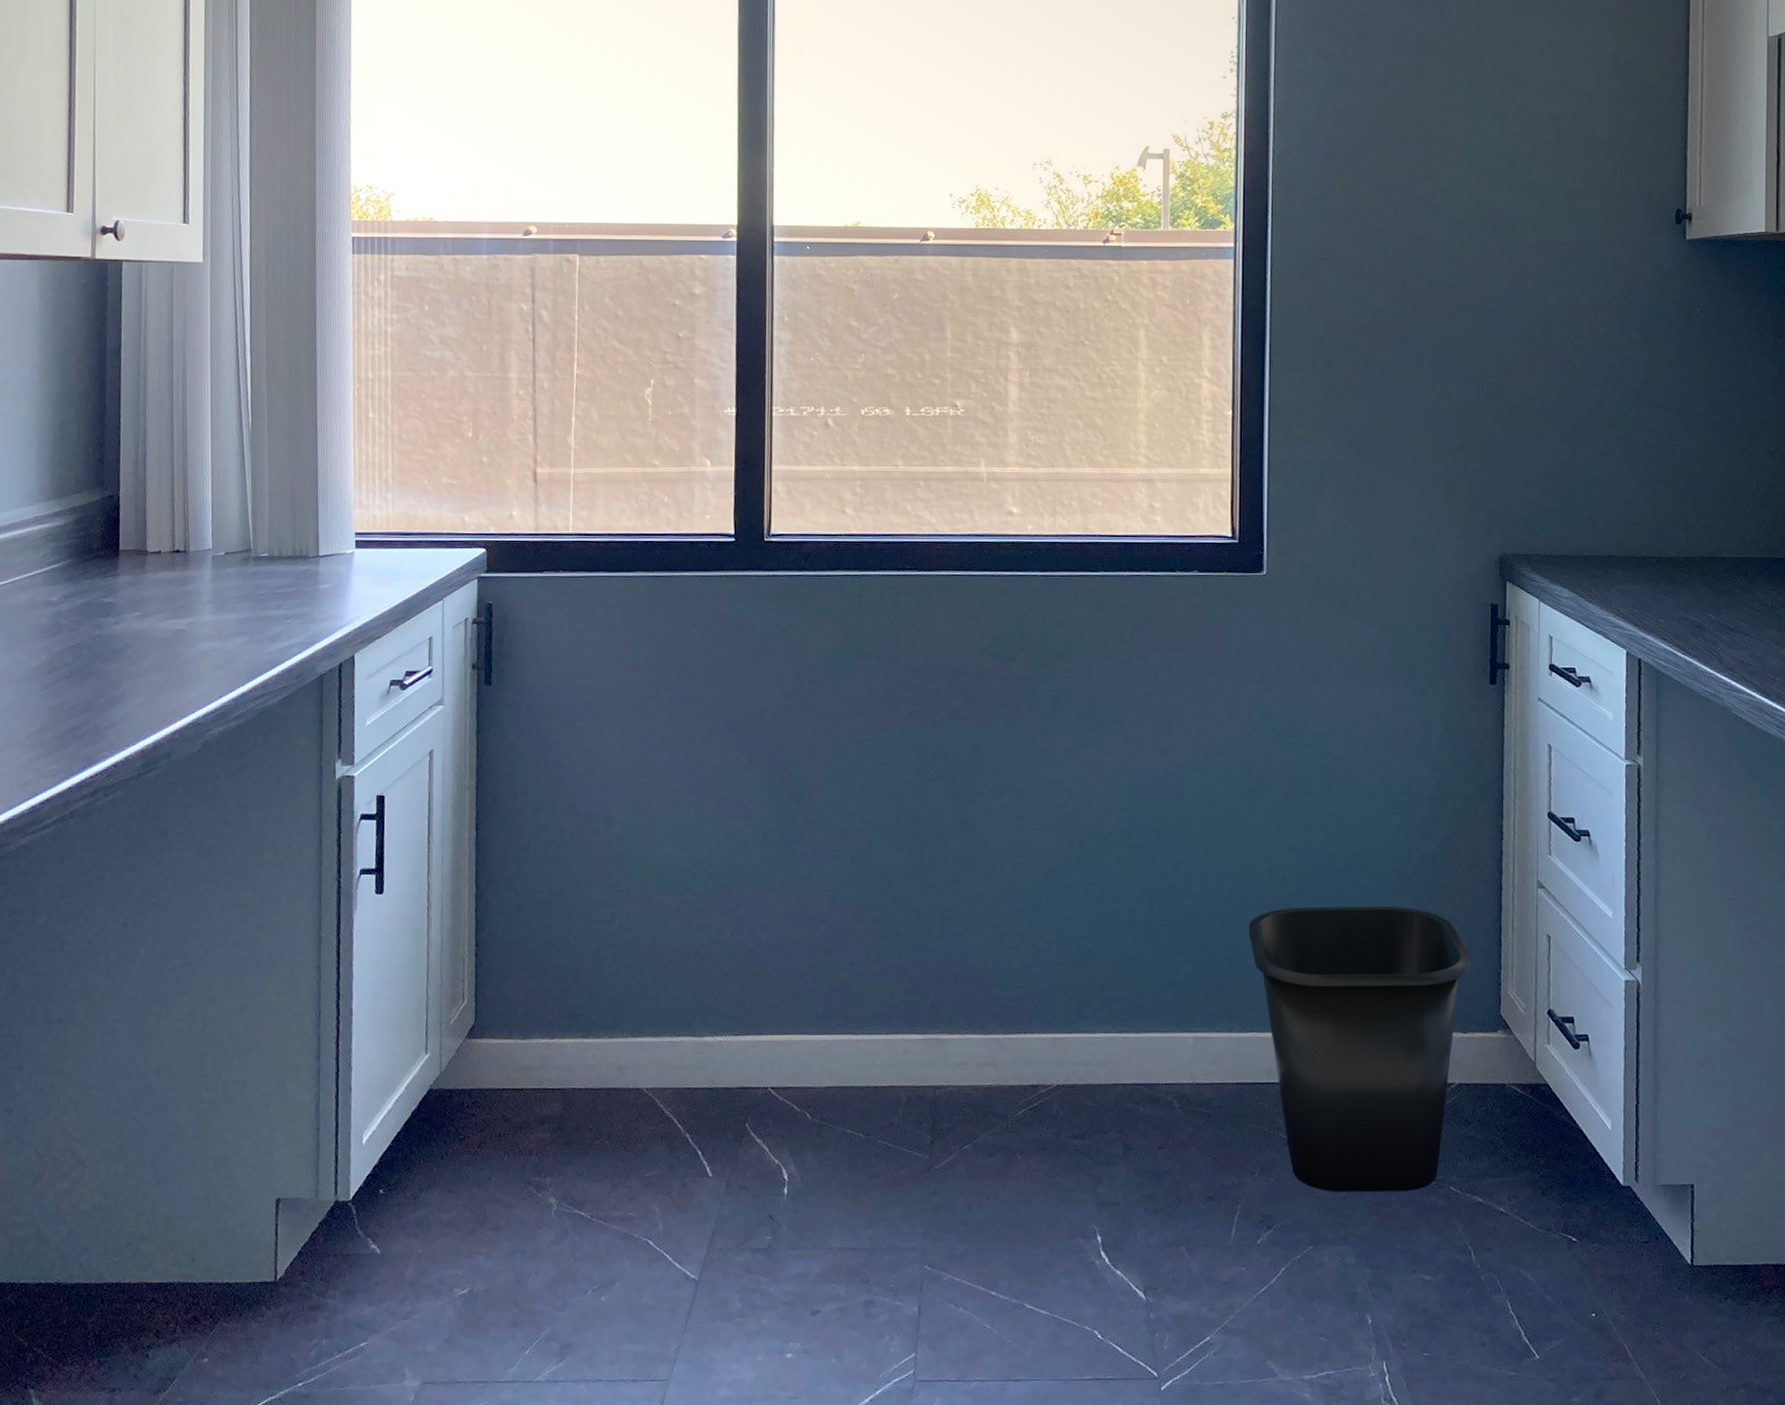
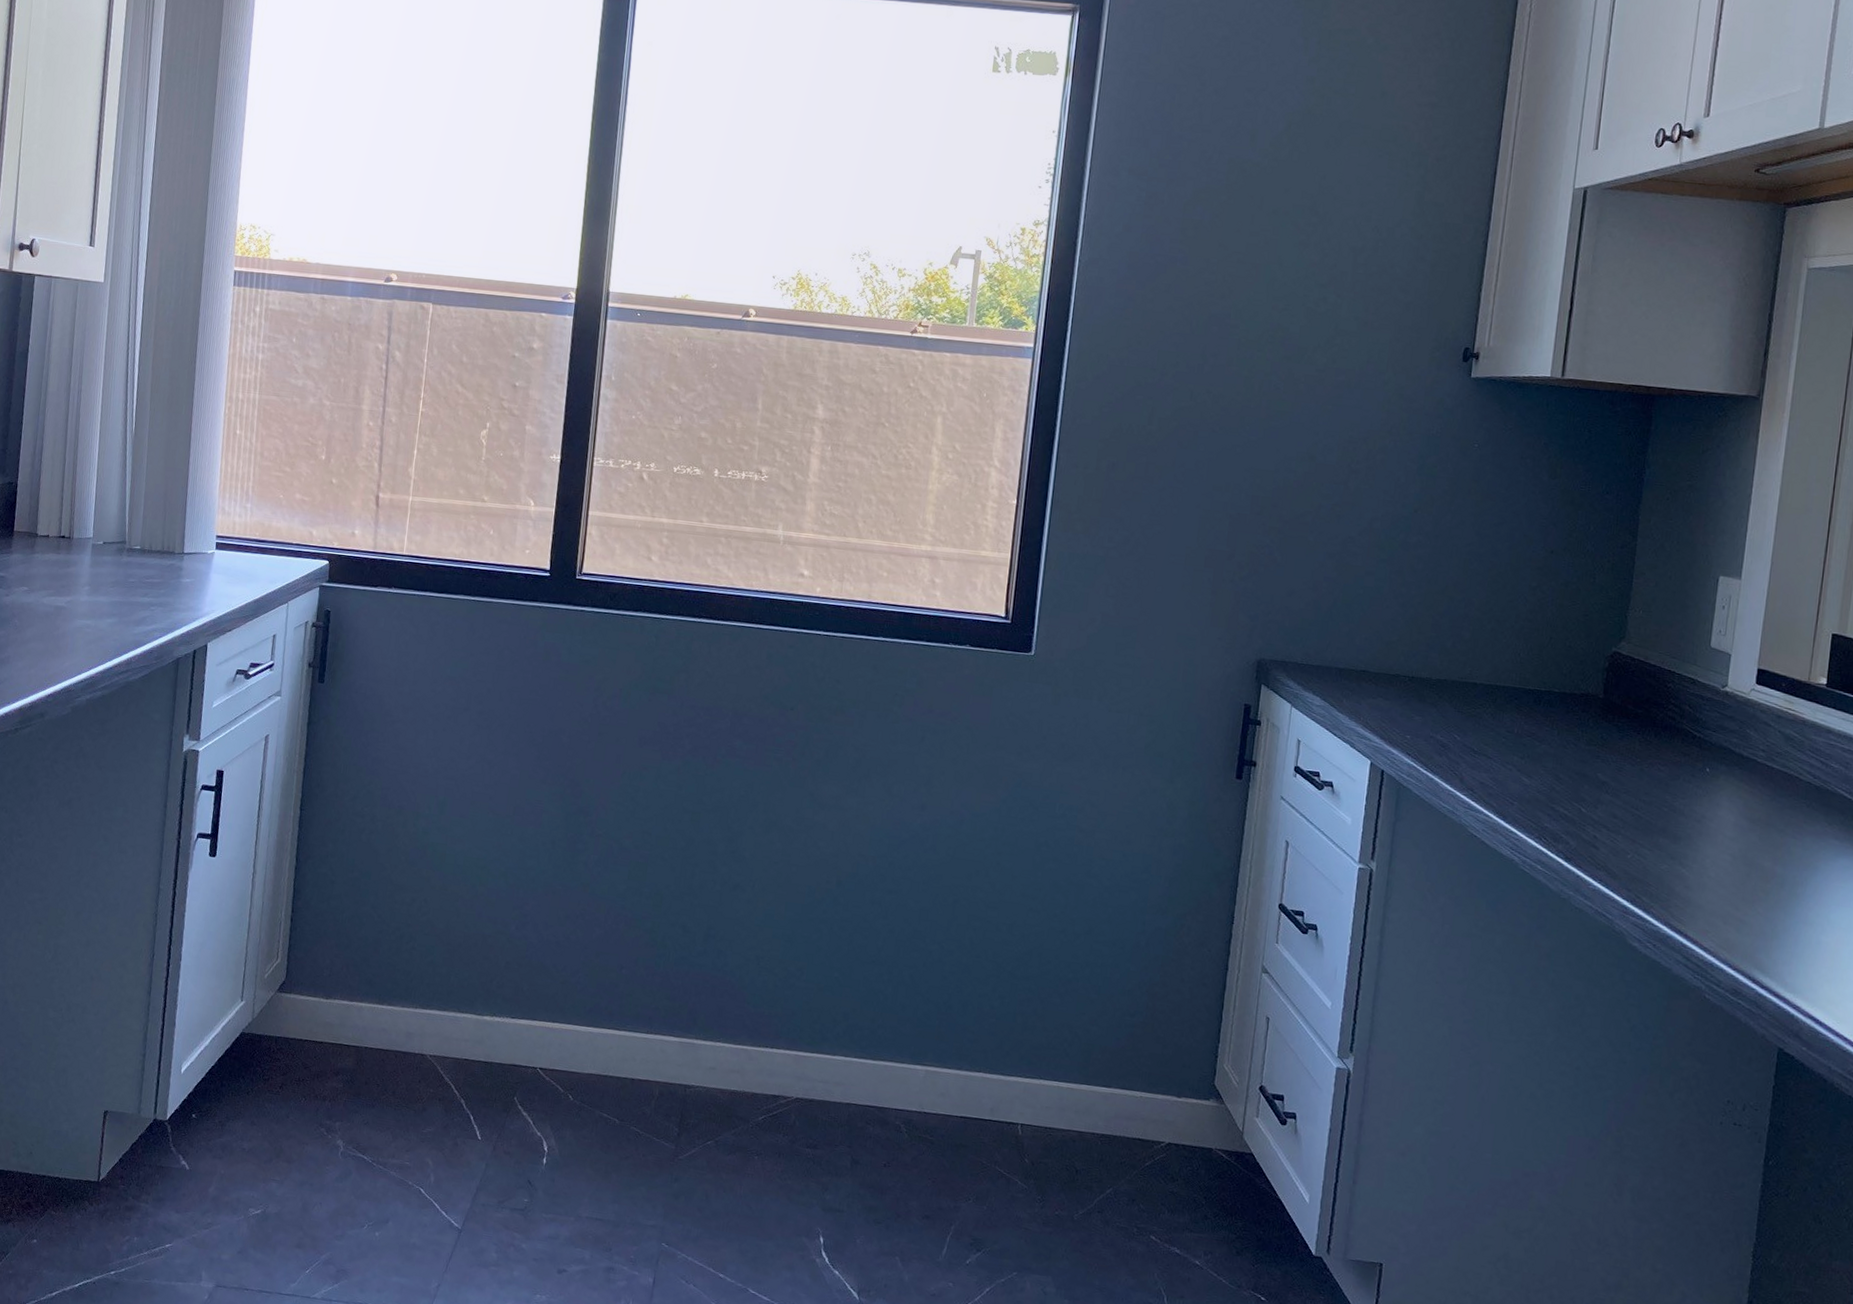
waste bin: present [1248,906,1471,1193] -> none [985,963,1192,1235]

